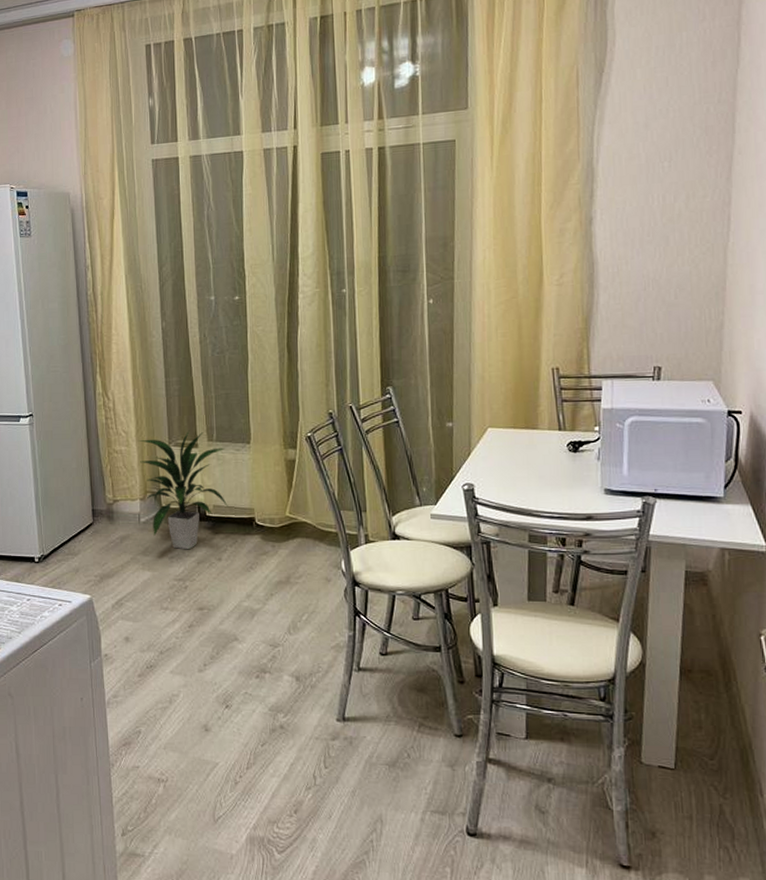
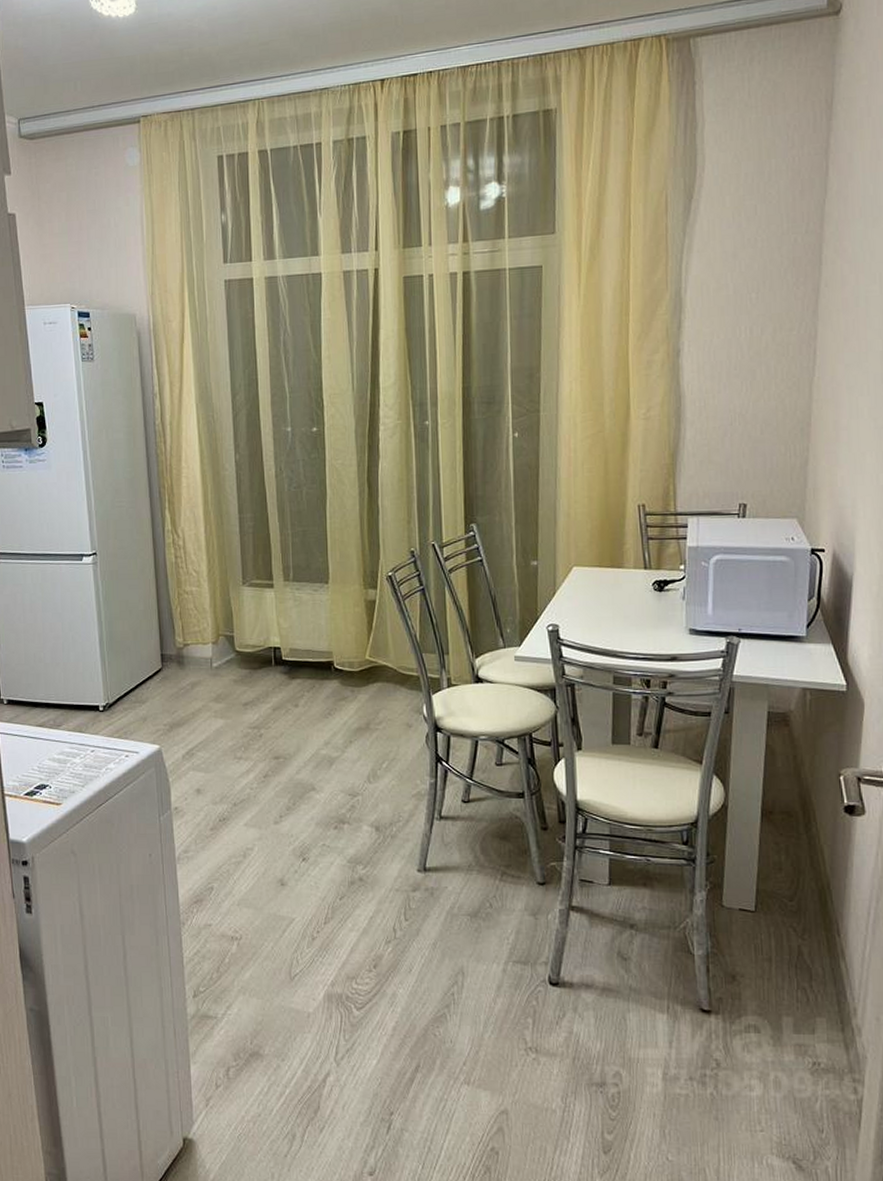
indoor plant: present [138,429,228,550] -> none [210,568,305,696]

